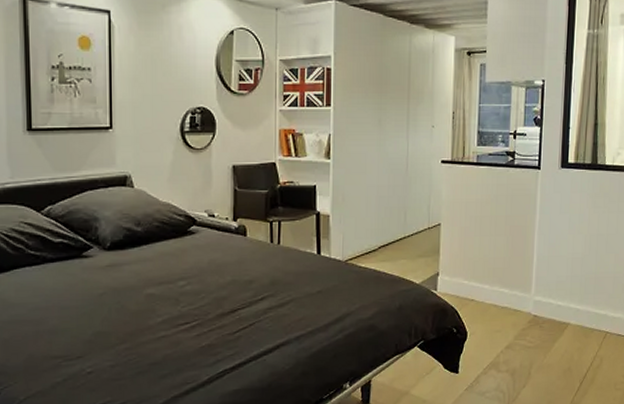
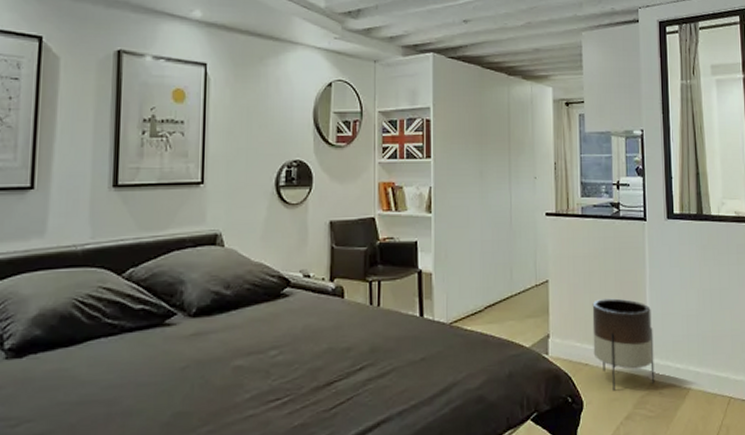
planter: none [479,241,538,324] -> present [592,298,655,391]

